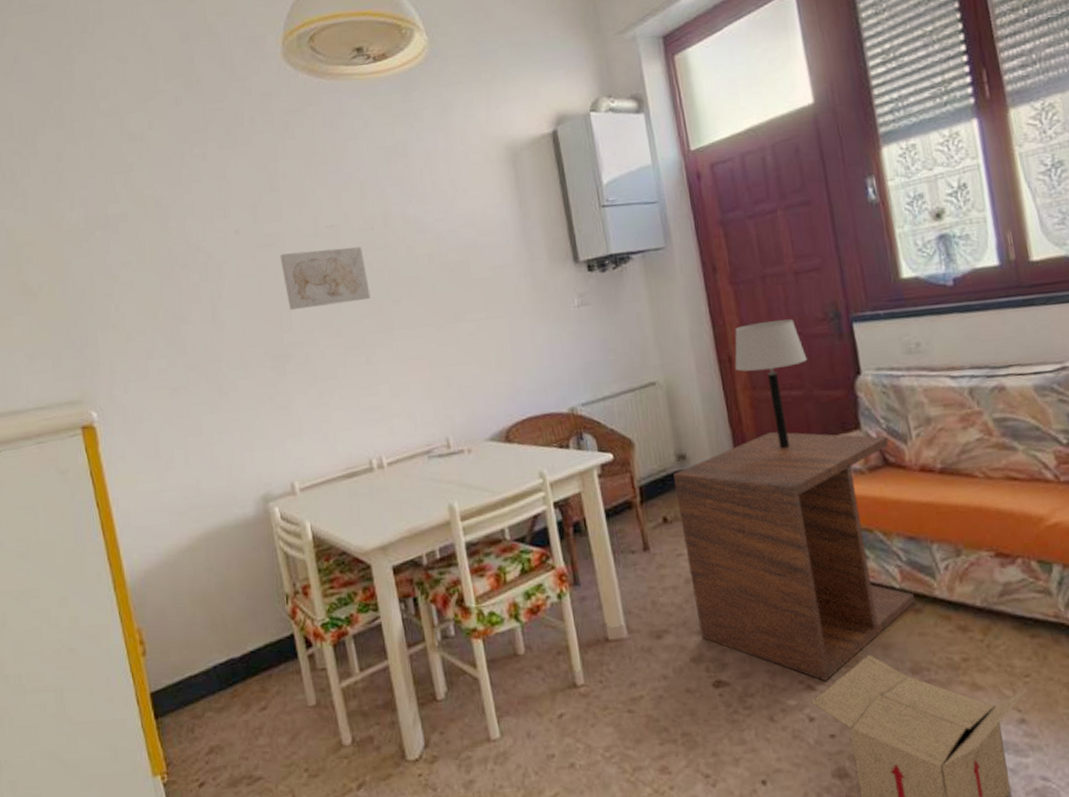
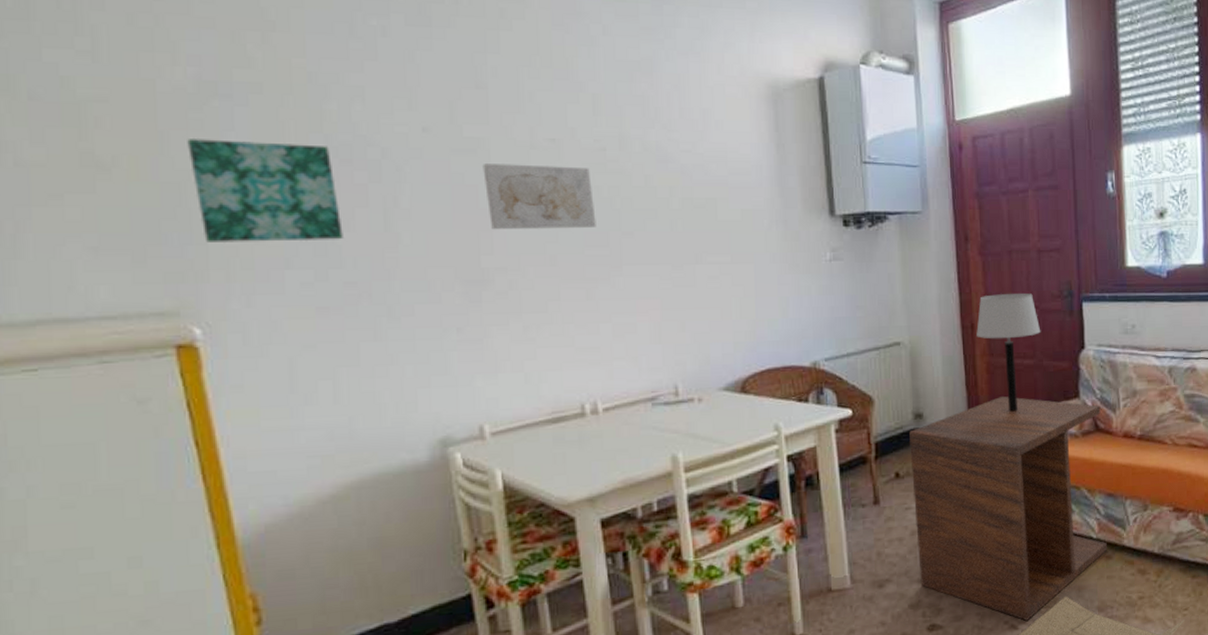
wall art: none [82,256,185,343] -> present [187,137,343,242]

